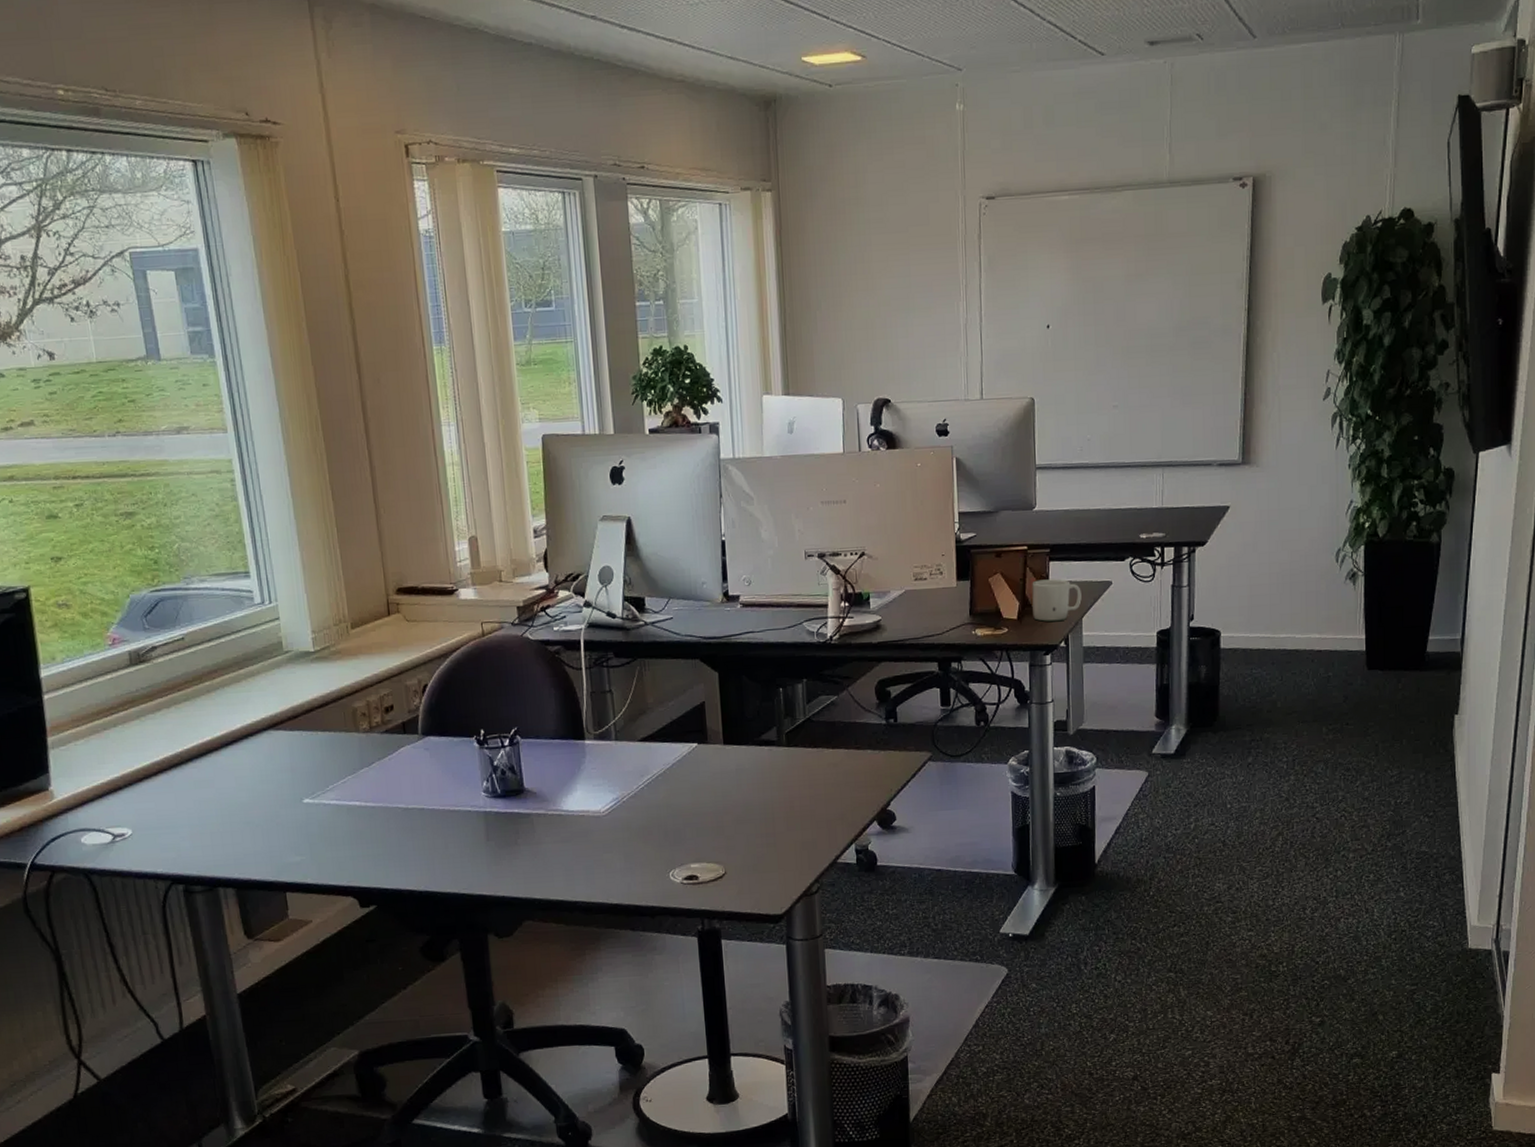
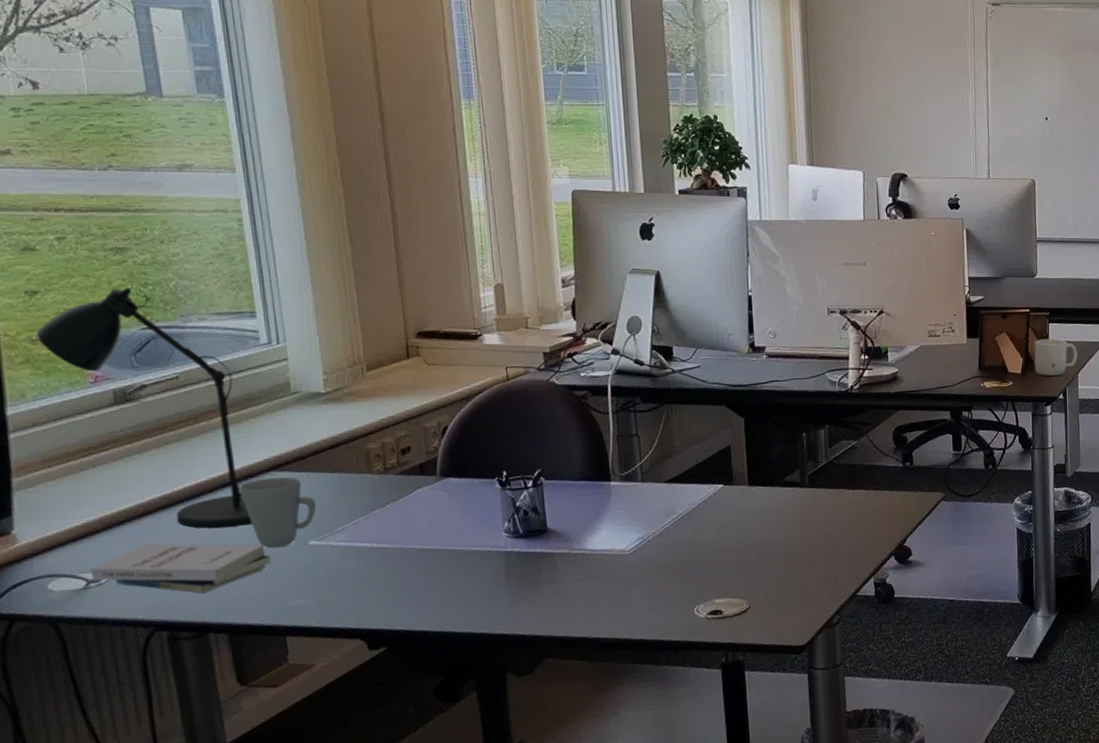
desk lamp: none [62,551,253,786] -> present [36,287,253,528]
books: none [116,800,270,849] -> present [90,543,271,593]
mug: none [240,736,309,806] -> present [239,477,316,549]

